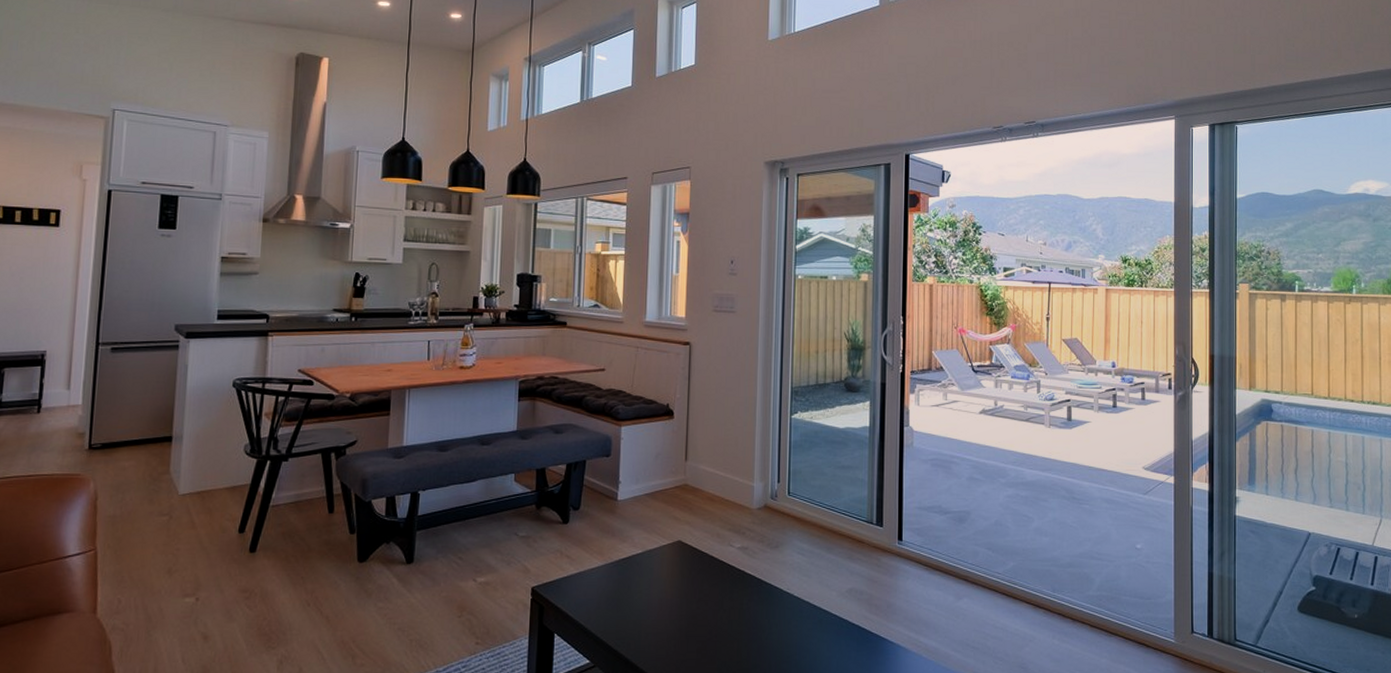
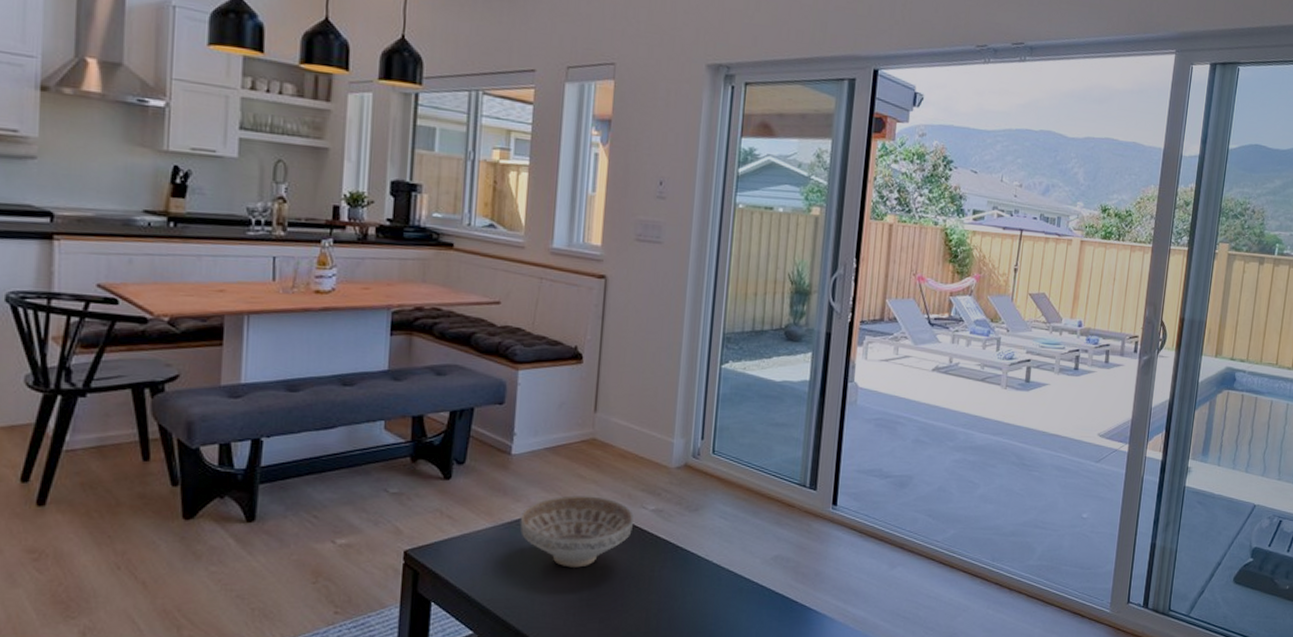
decorative bowl: none [626,536,722,601] -> present [519,495,634,568]

